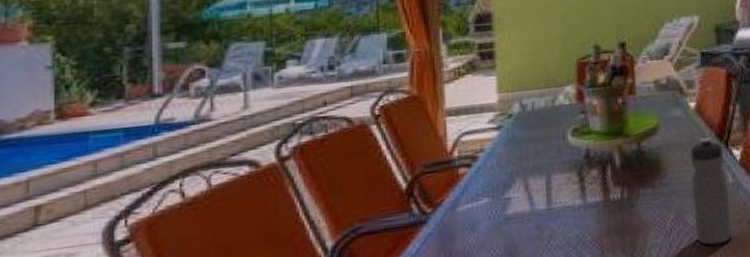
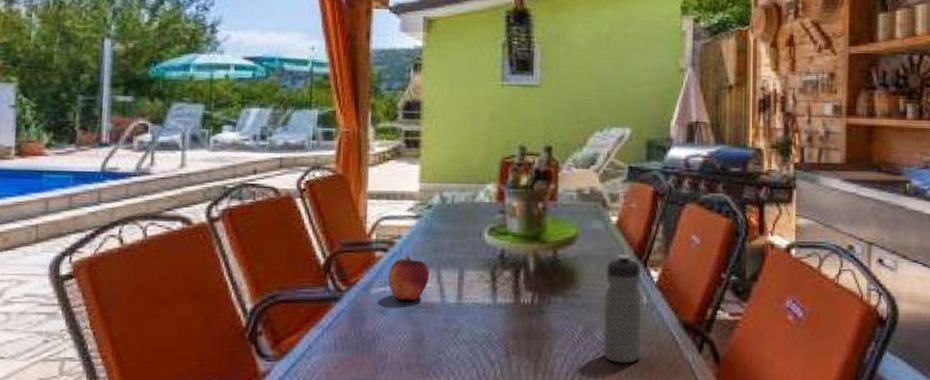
fruit: none [474,168,517,215] -> present [388,256,430,300]

